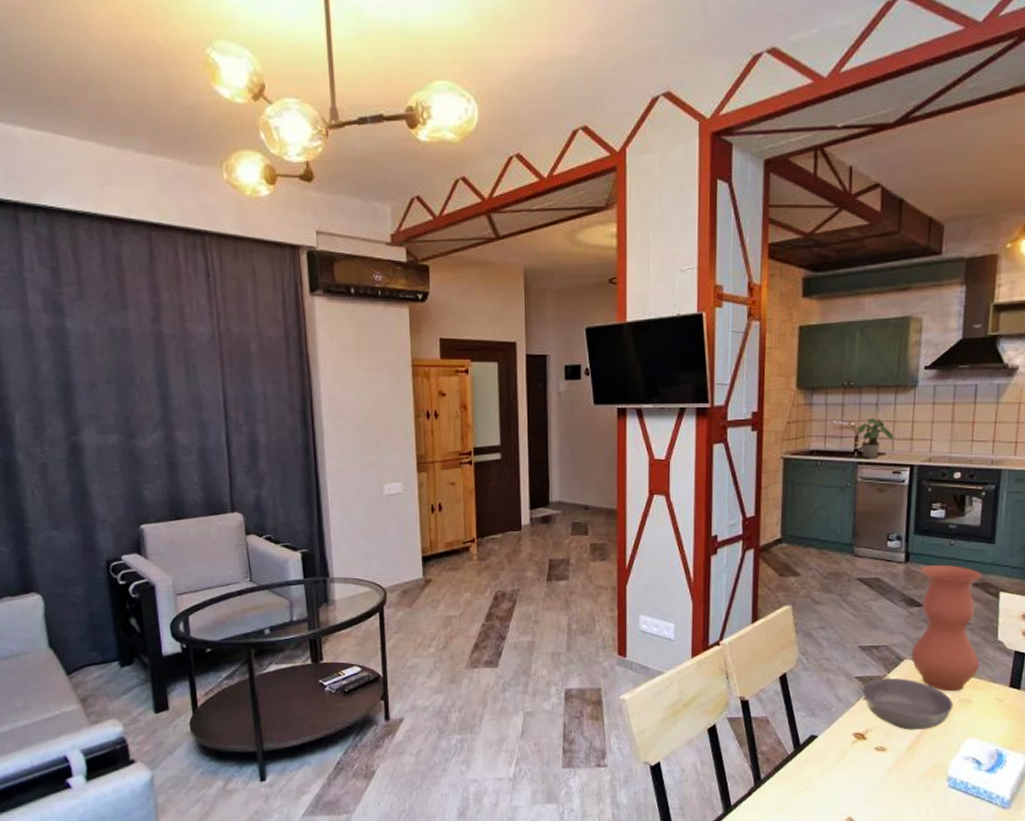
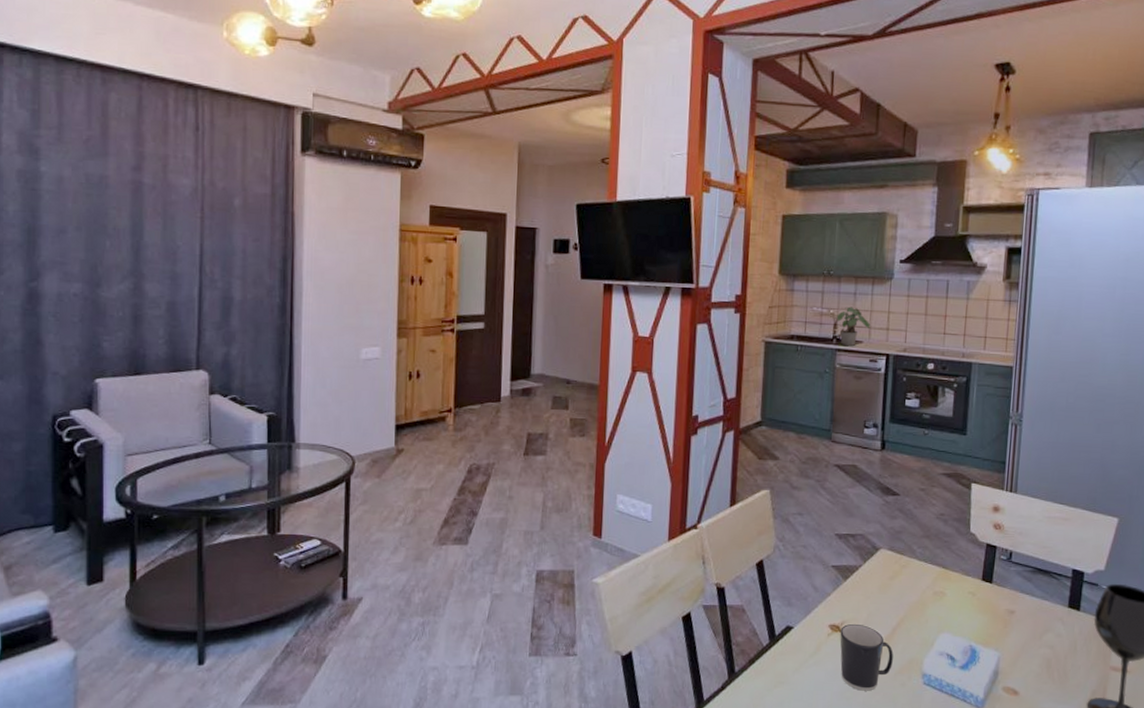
bowl: present [862,678,953,730] -> none [838,568,928,623]
mug: none [864,731,918,794] -> present [840,623,893,691]
vase: present [911,564,982,692] -> none [886,453,955,584]

